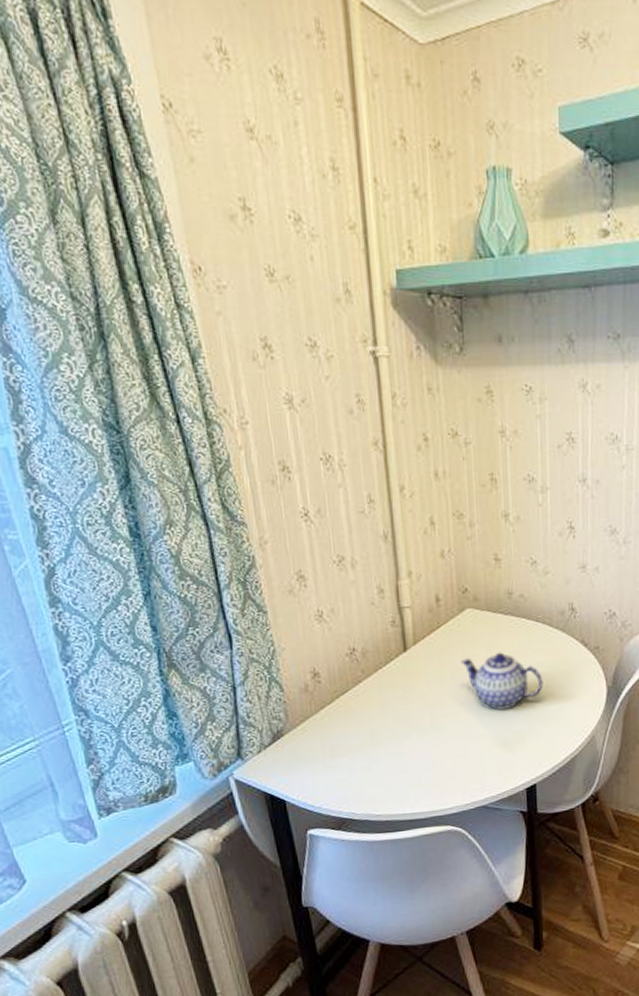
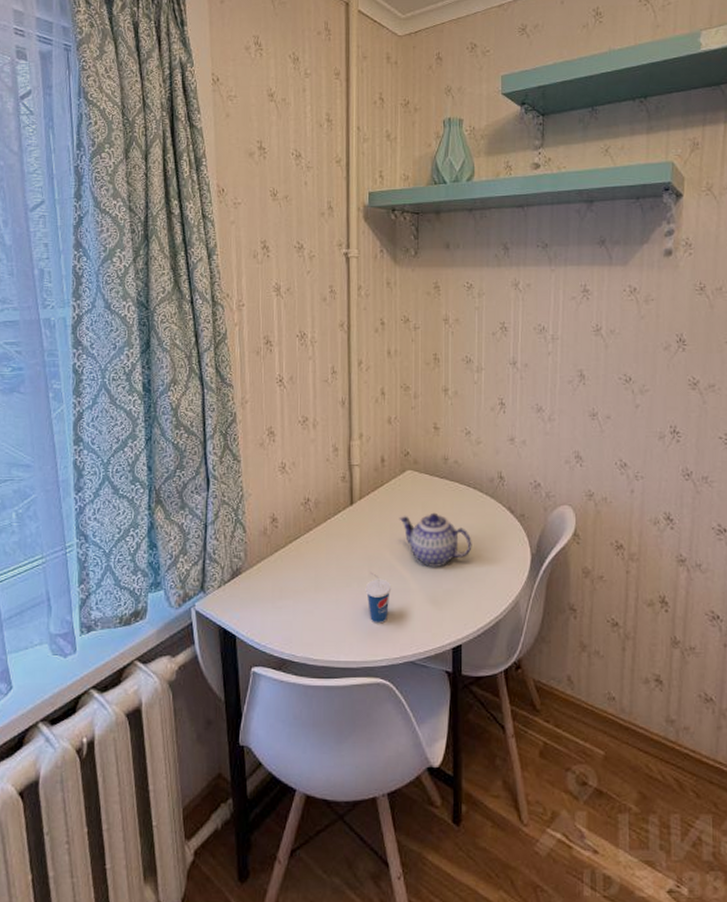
cup: none [427,720,457,773] -> present [365,572,392,624]

